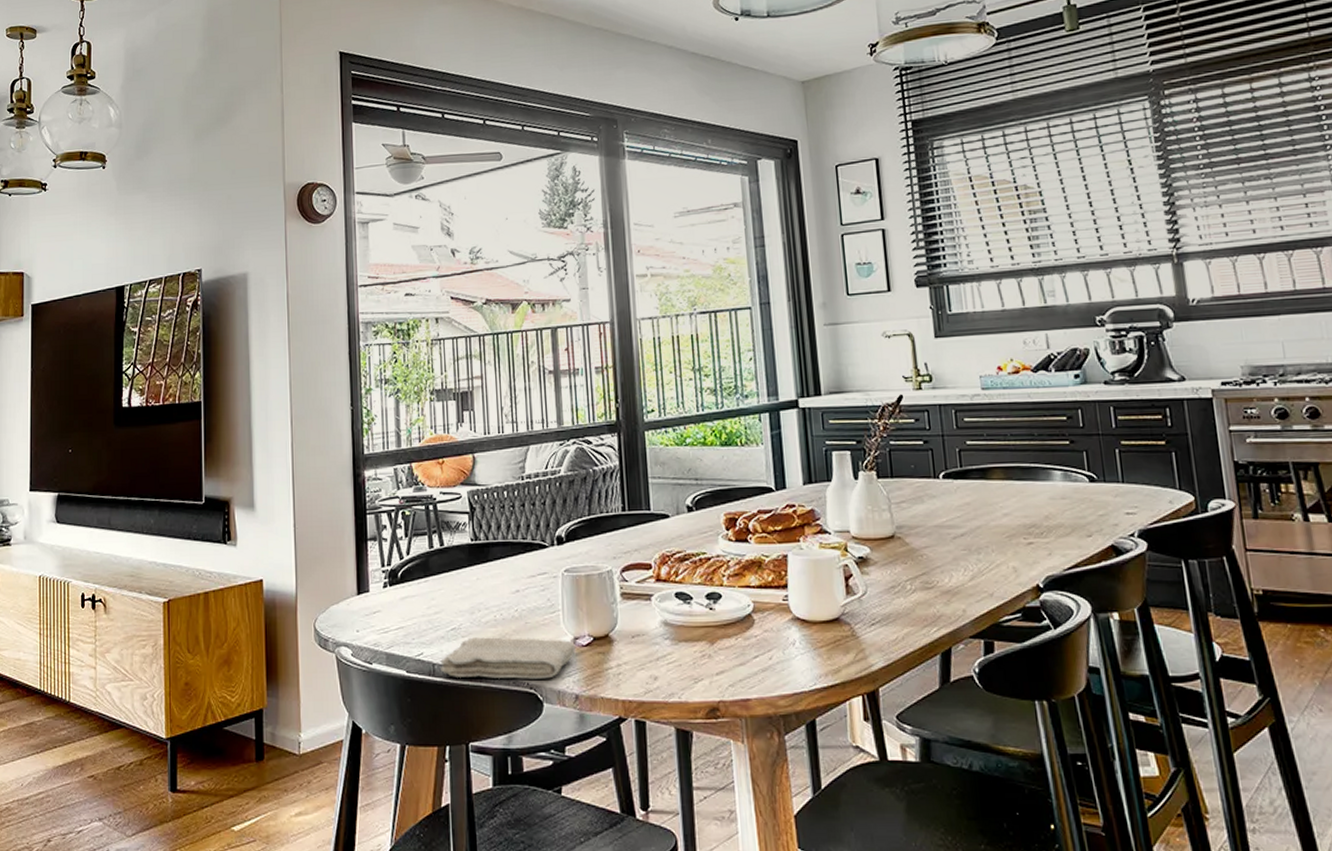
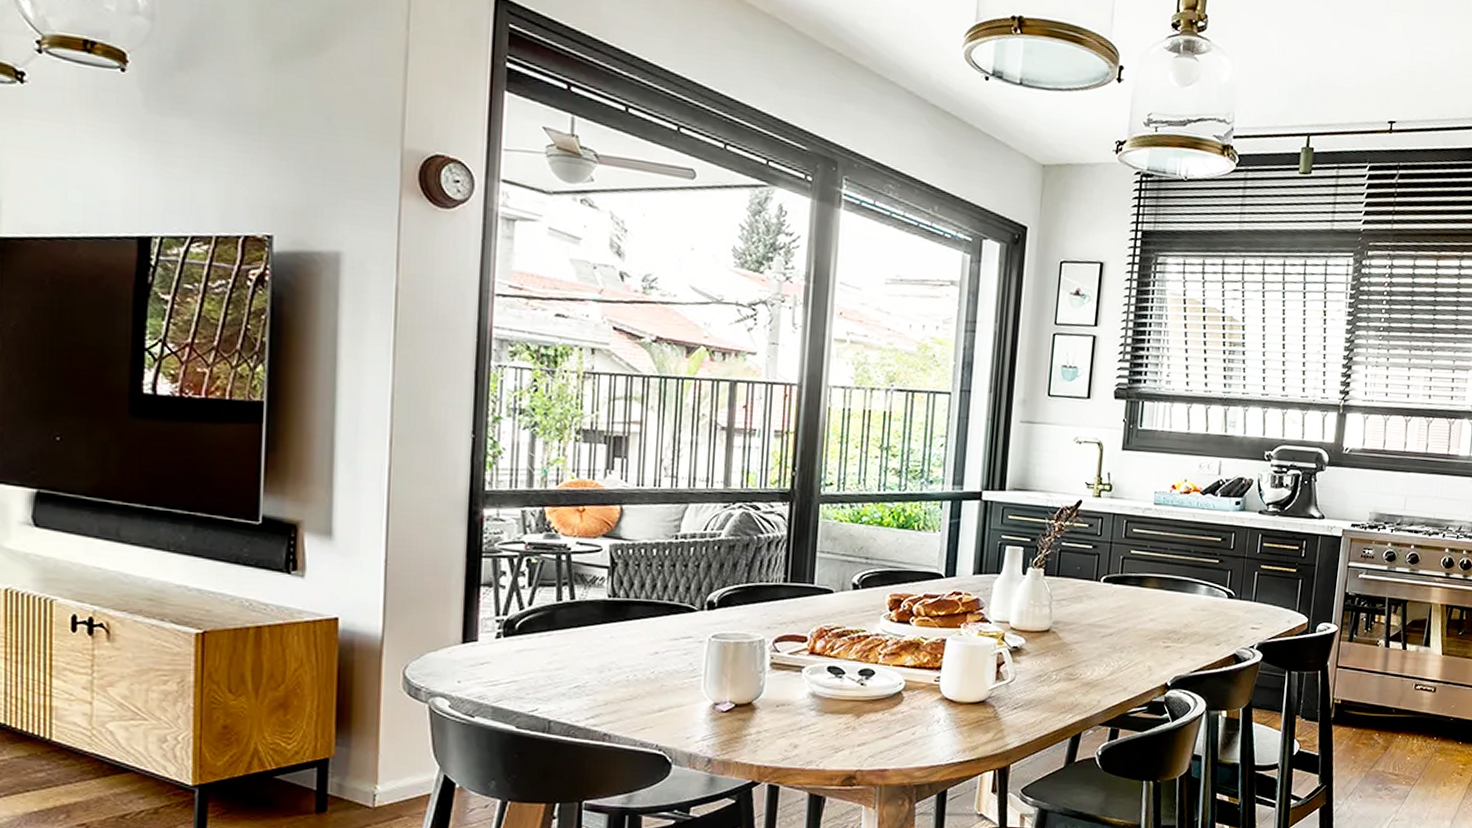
washcloth: present [440,637,576,679] -> none [557,696,714,742]

